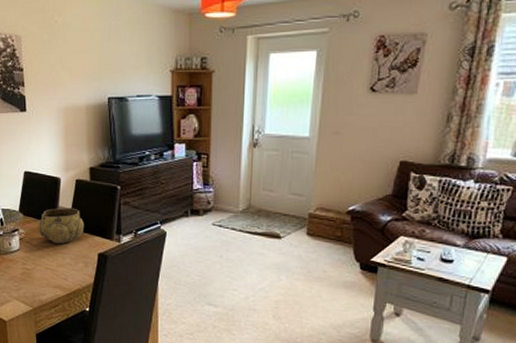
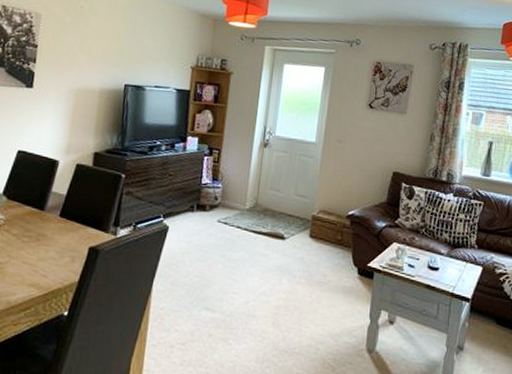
decorative bowl: present [38,207,85,243] -> none [21,193,79,234]

